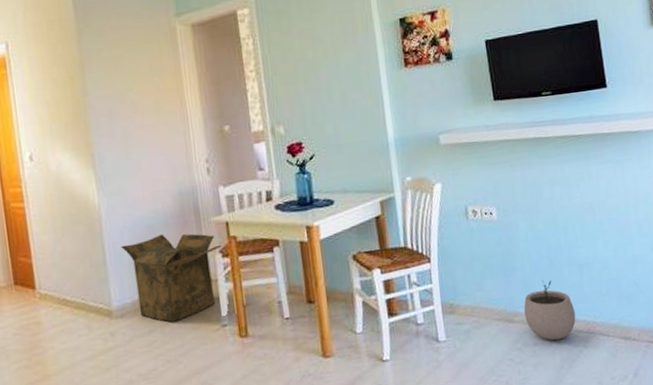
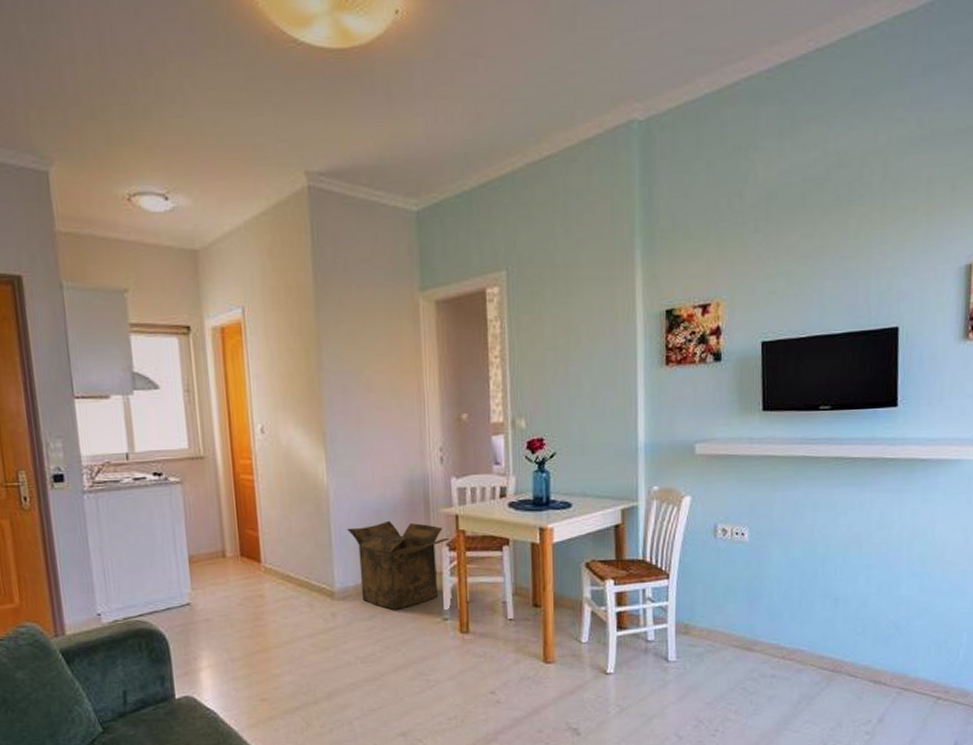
plant pot: present [524,280,576,341] -> none [765,611,823,675]

